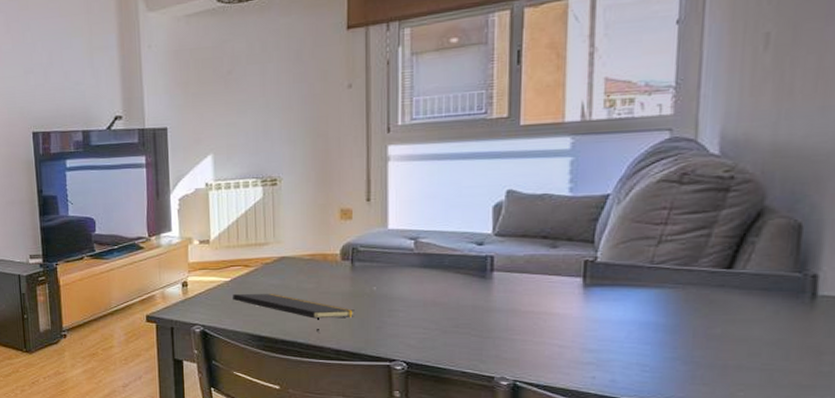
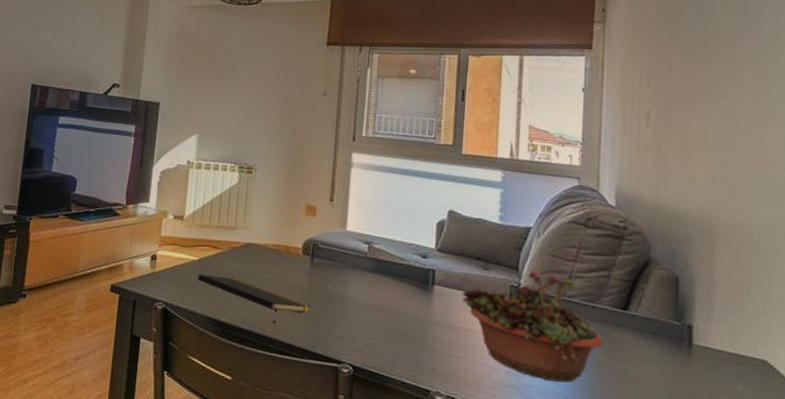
succulent planter: none [527,240,702,352] -> present [462,270,604,383]

